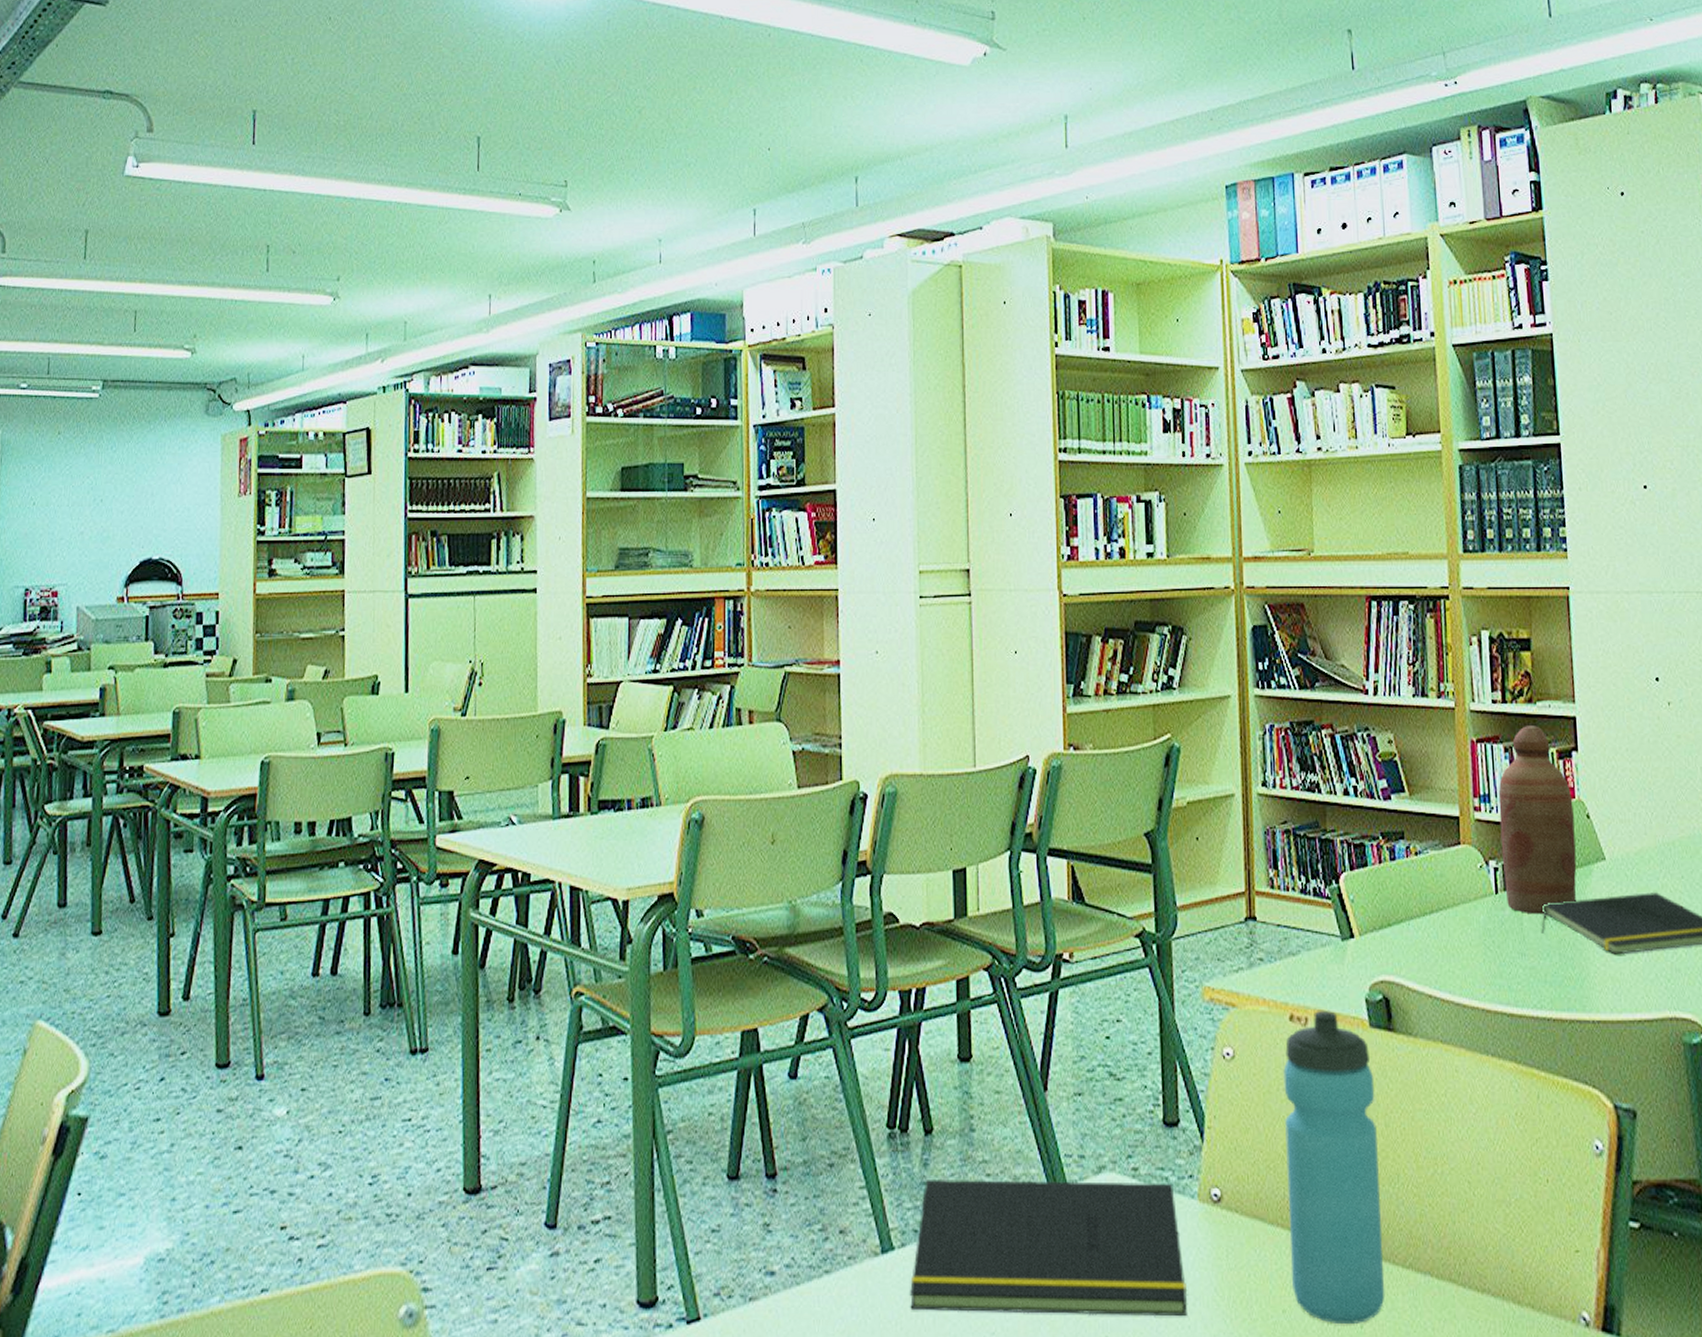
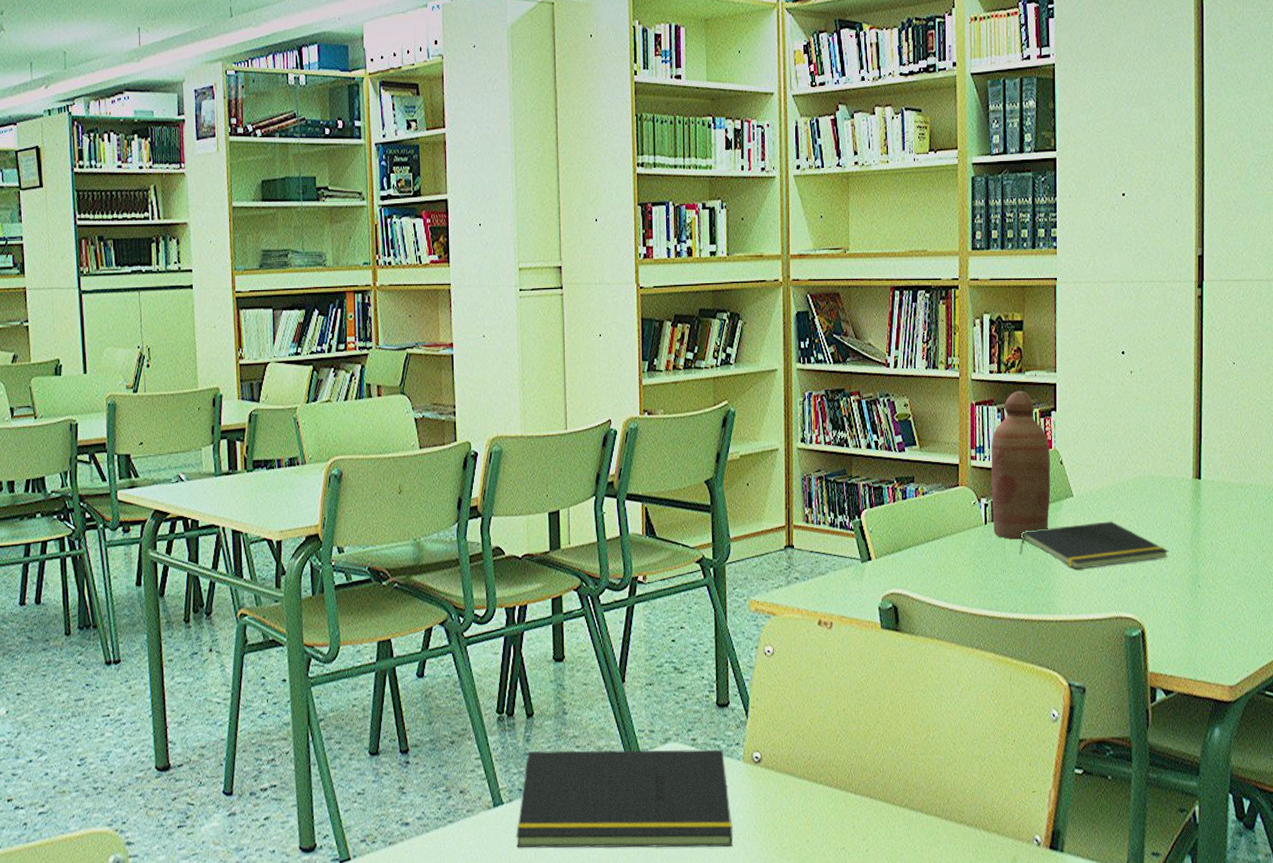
water bottle: present [1283,1011,1385,1325] -> none [811,617,886,850]

